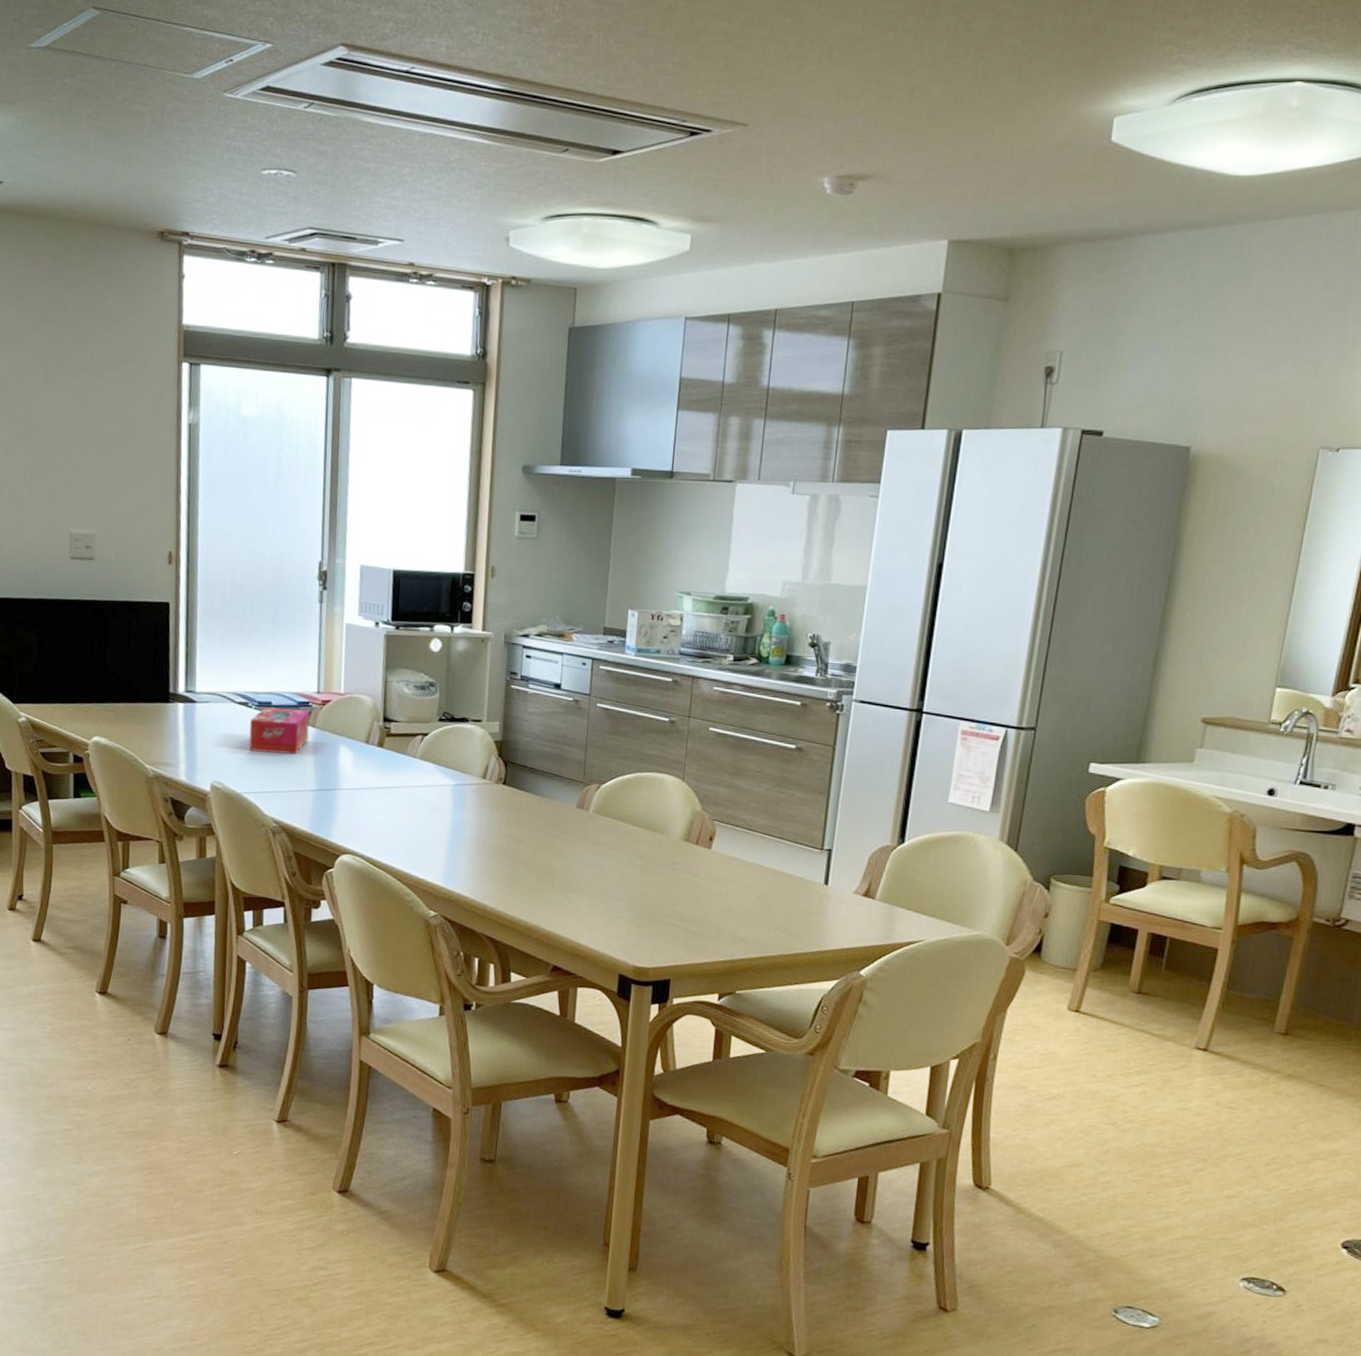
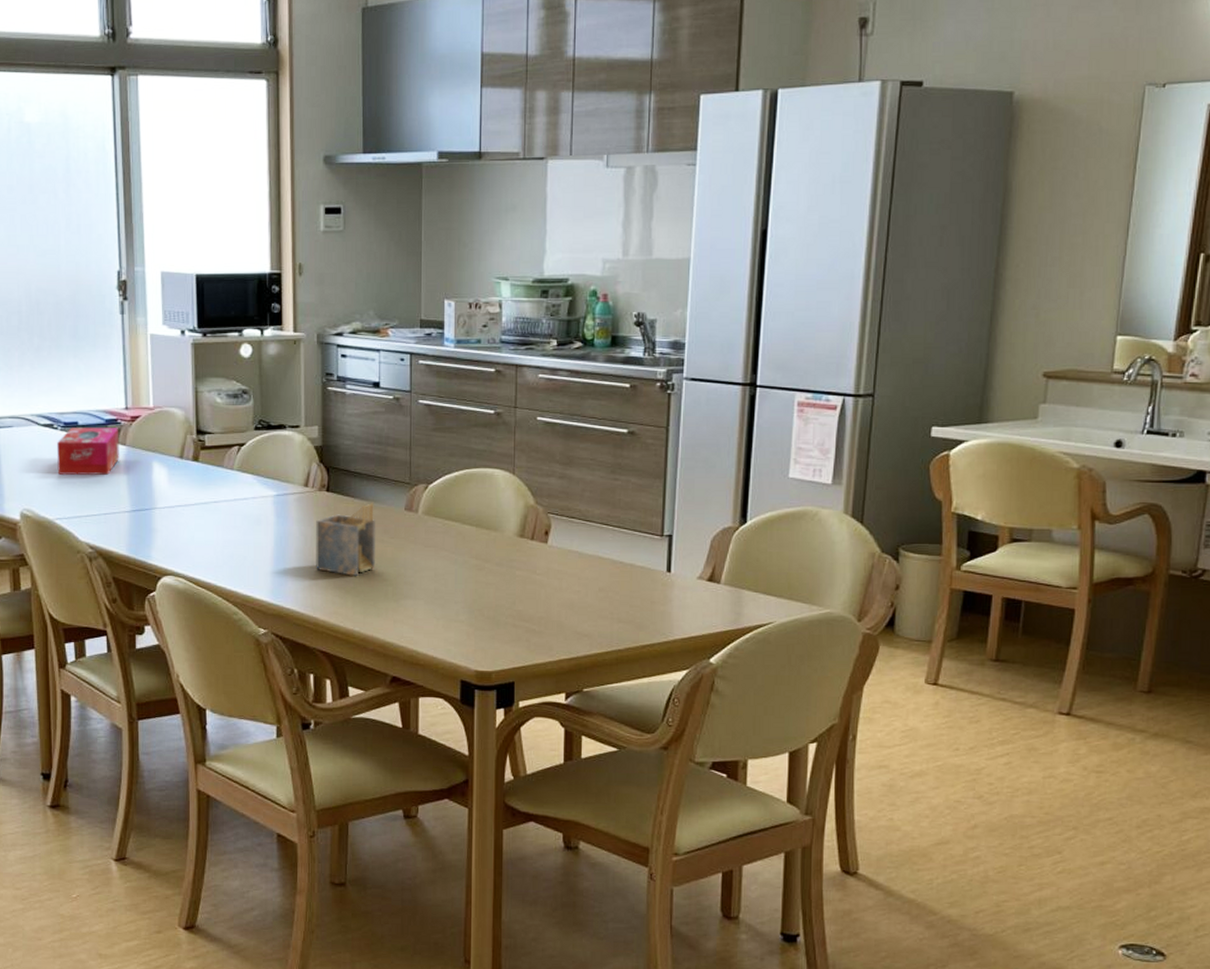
napkin holder: none [488,798,548,868] -> present [316,503,375,577]

